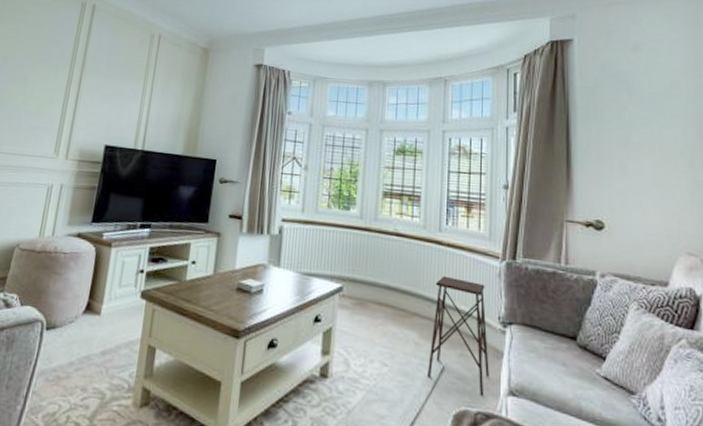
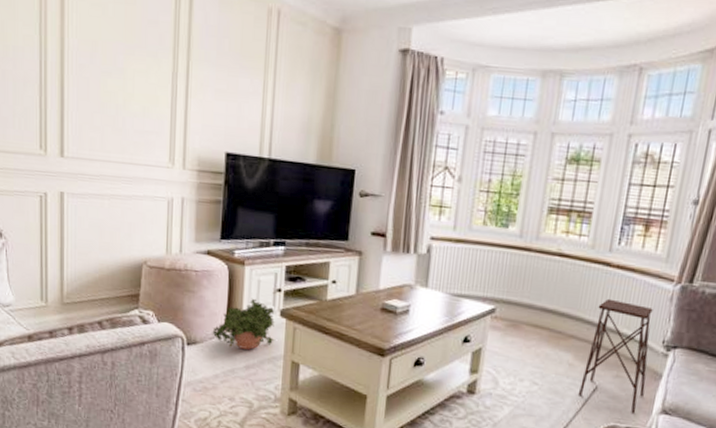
potted plant: none [72,279,136,334] -> present [212,298,276,350]

